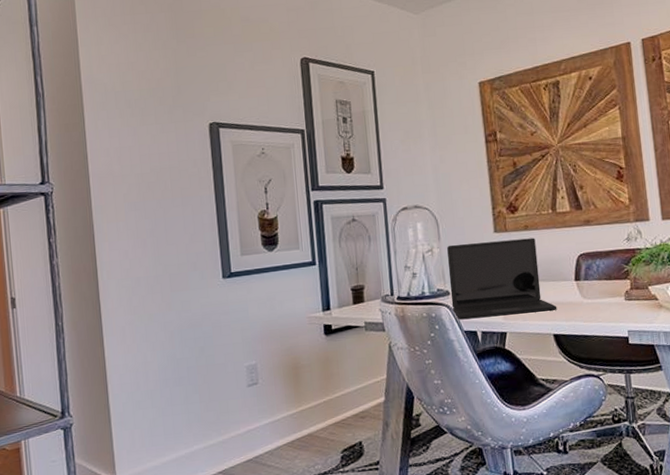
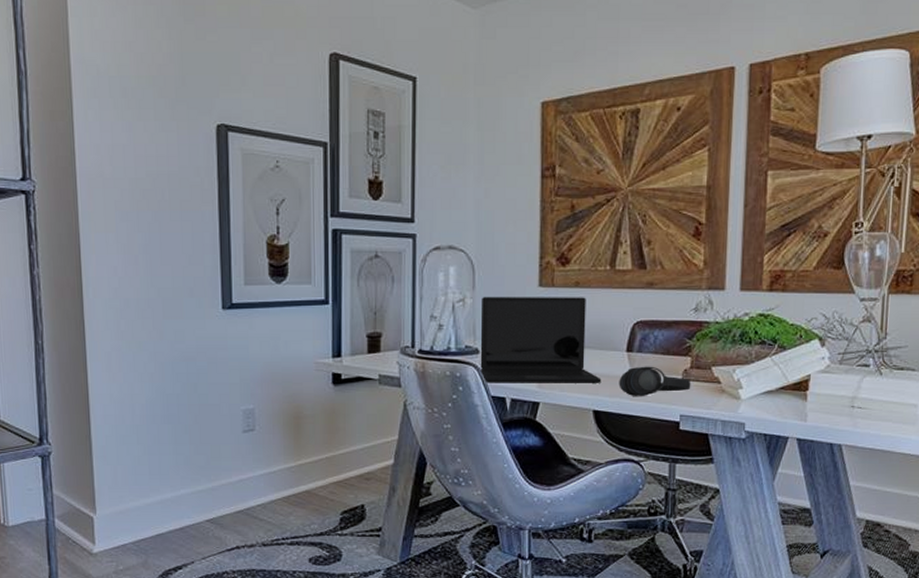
headphones: none [572,291,634,319] -> present [619,366,691,397]

